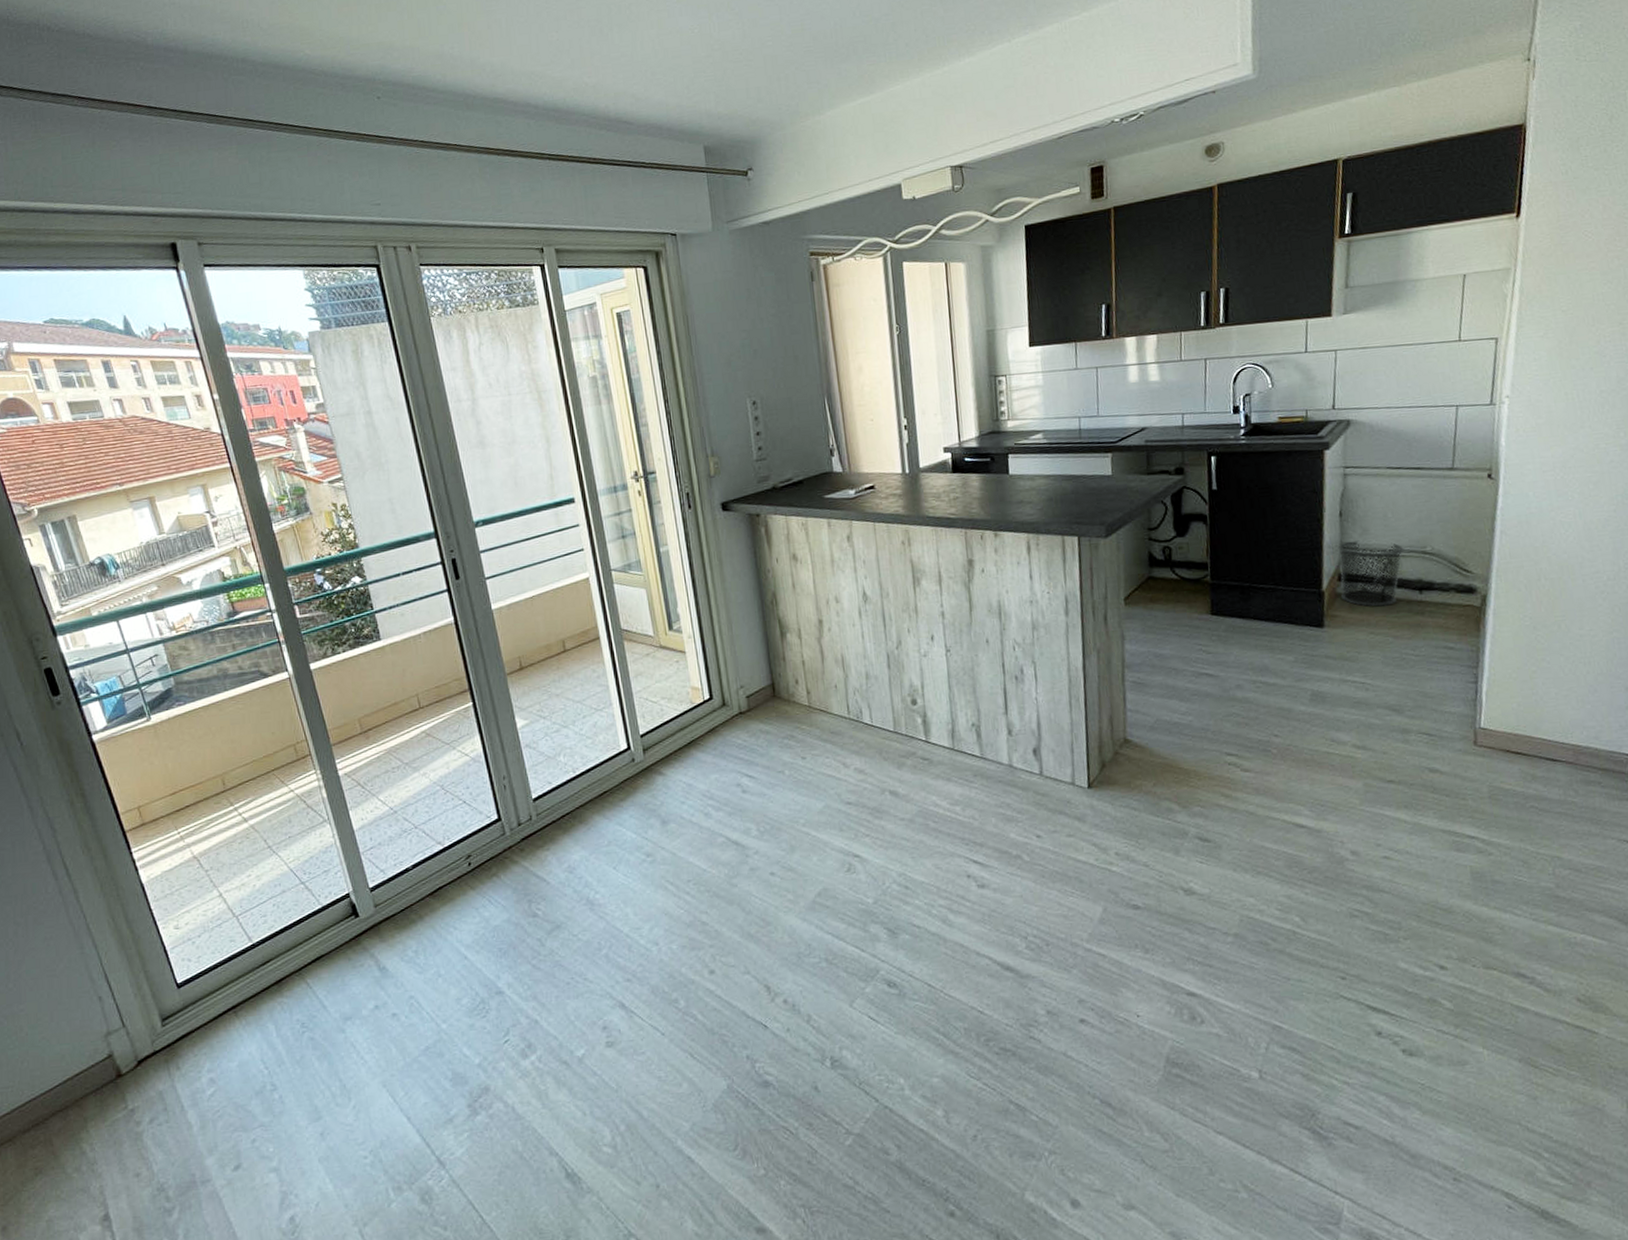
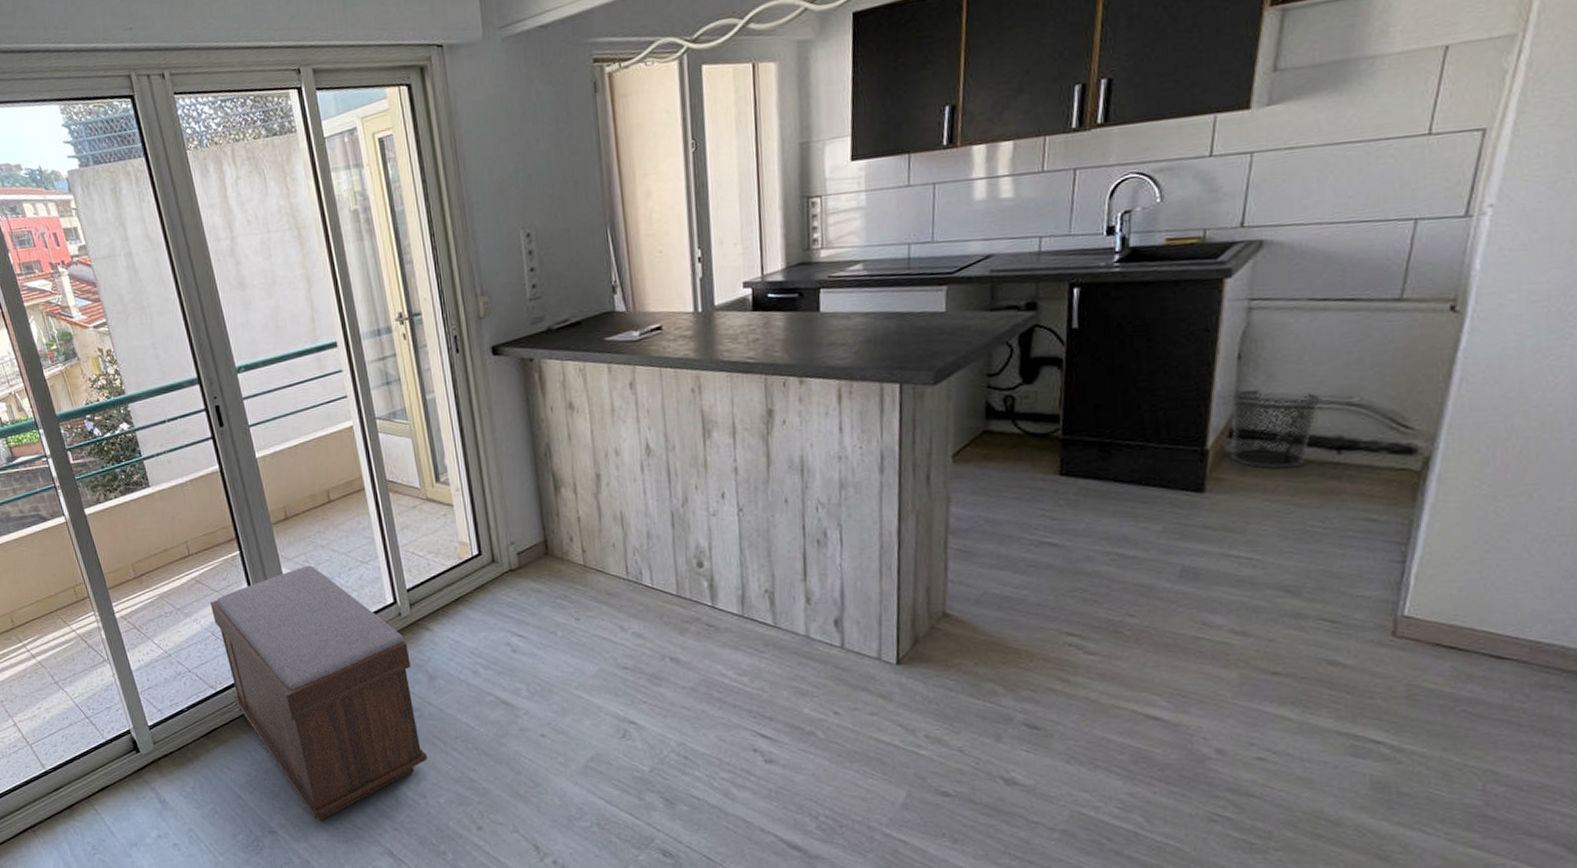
bench: none [440,714,660,978] -> present [210,565,427,822]

